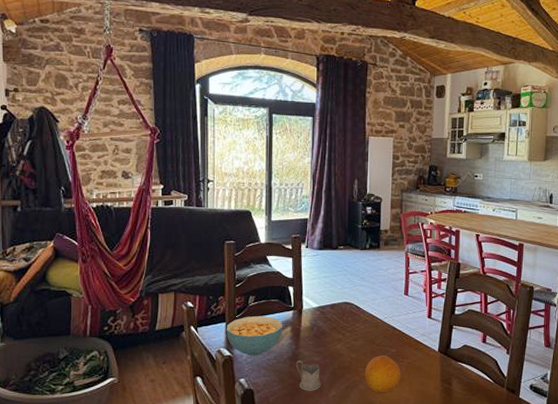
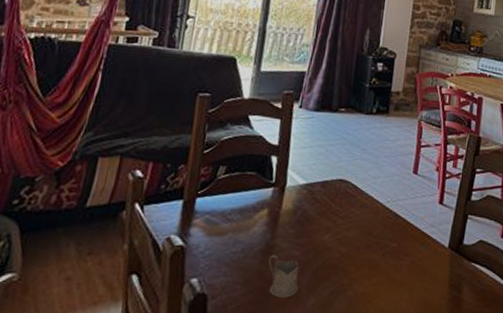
cereal bowl: present [226,315,283,356] -> none [181,192,259,247]
fruit: present [364,356,401,393] -> none [354,251,402,301]

